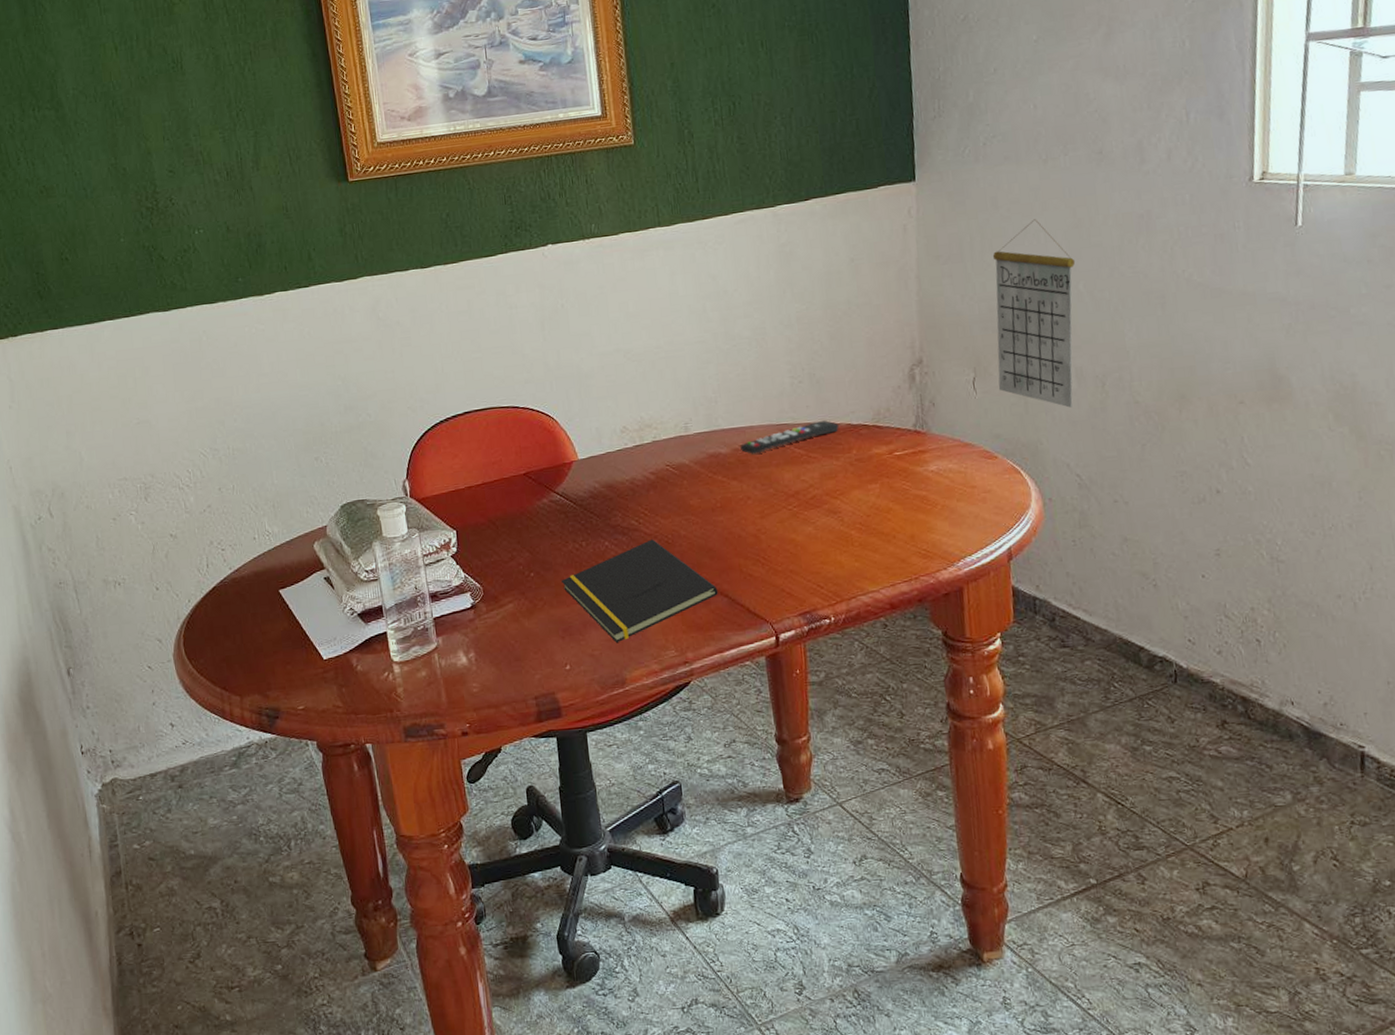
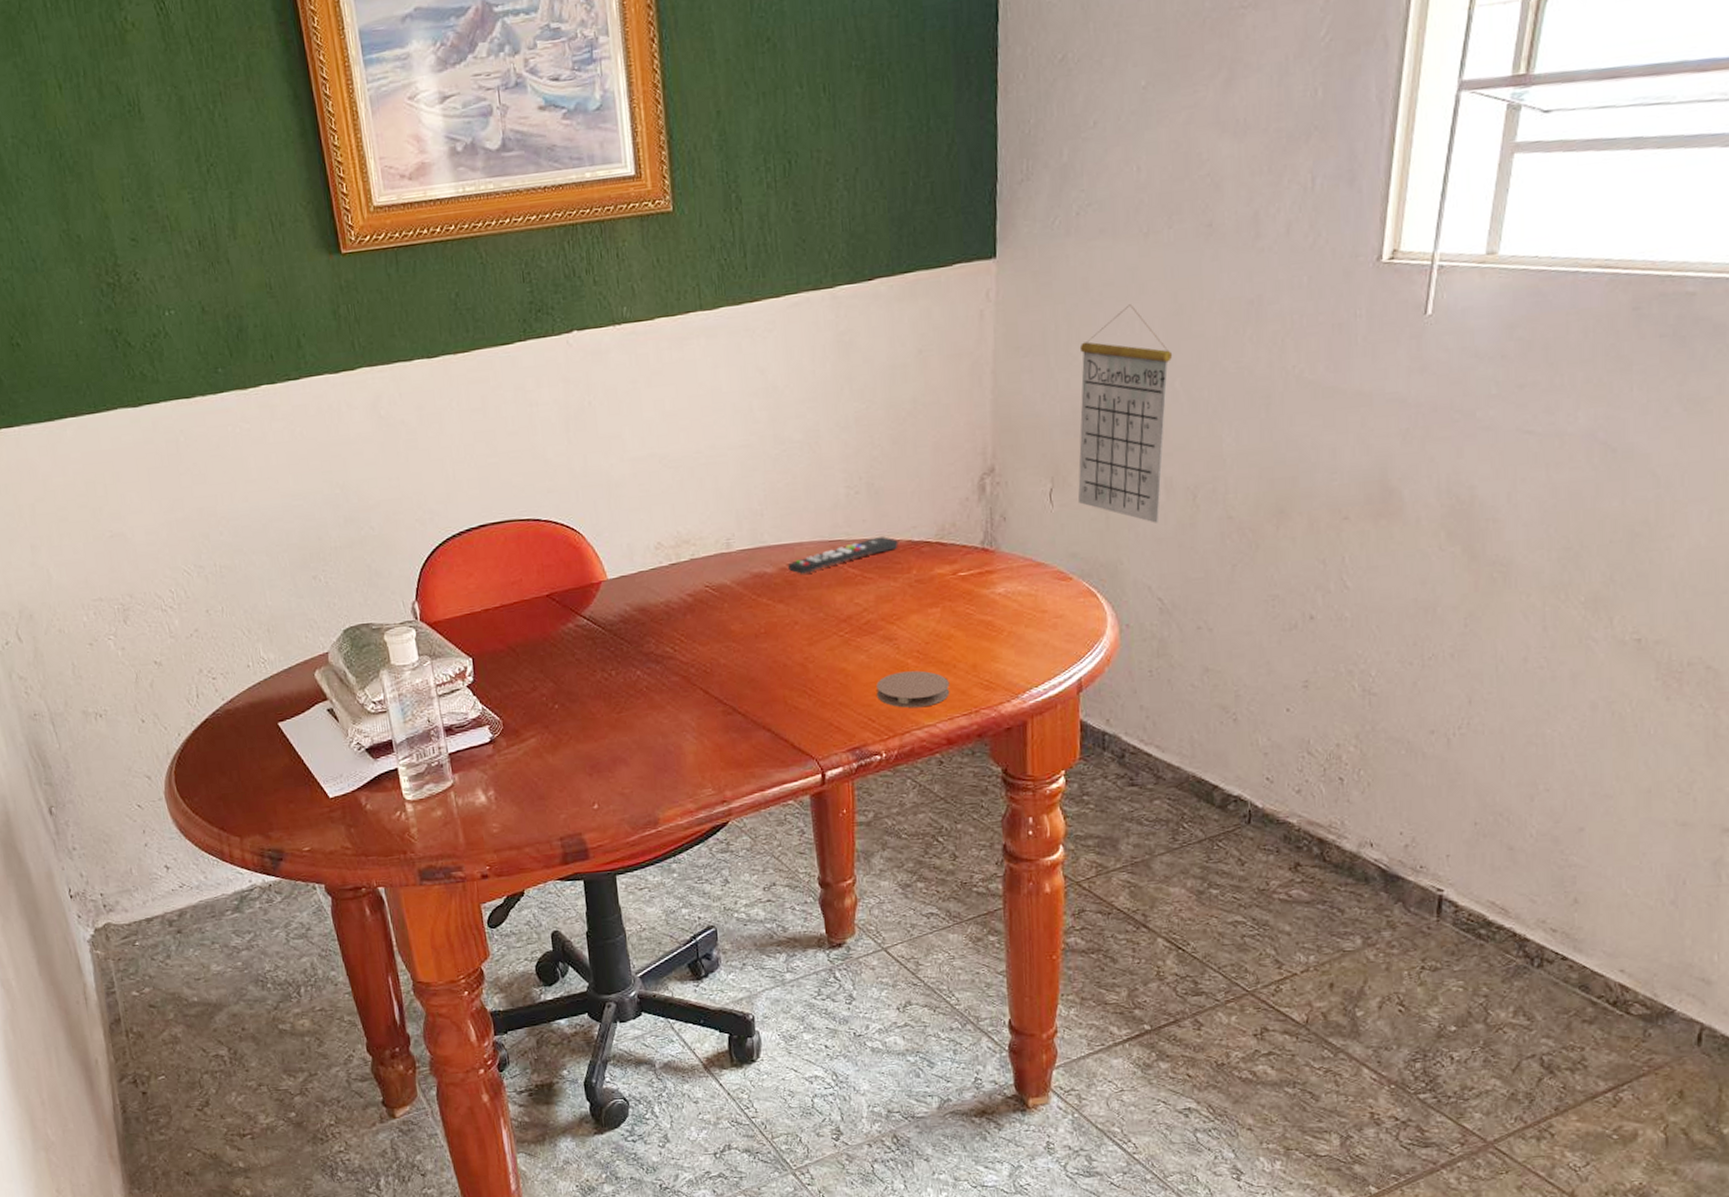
notepad: present [562,539,718,643] -> none [589,668,760,780]
coaster: none [823,541,891,576] -> present [876,670,950,708]

